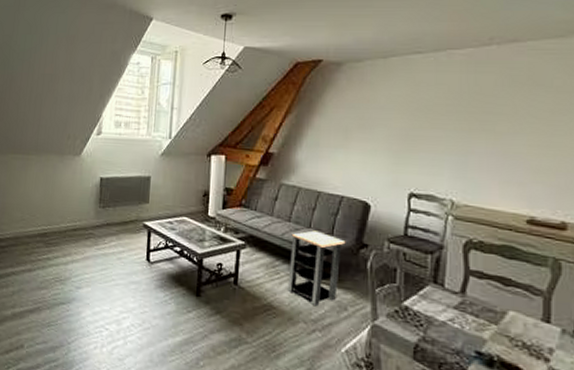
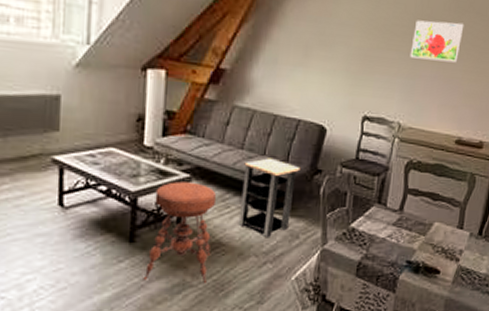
stool: none [206,247,268,343] -> present [143,182,217,284]
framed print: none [458,96,523,138] -> present [410,20,464,63]

